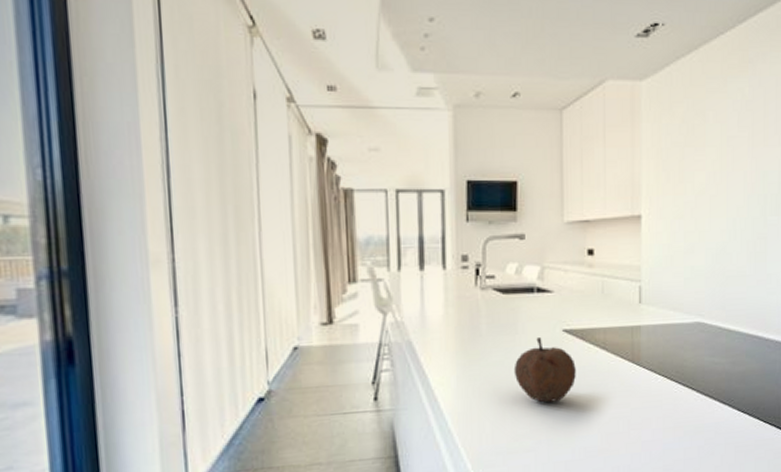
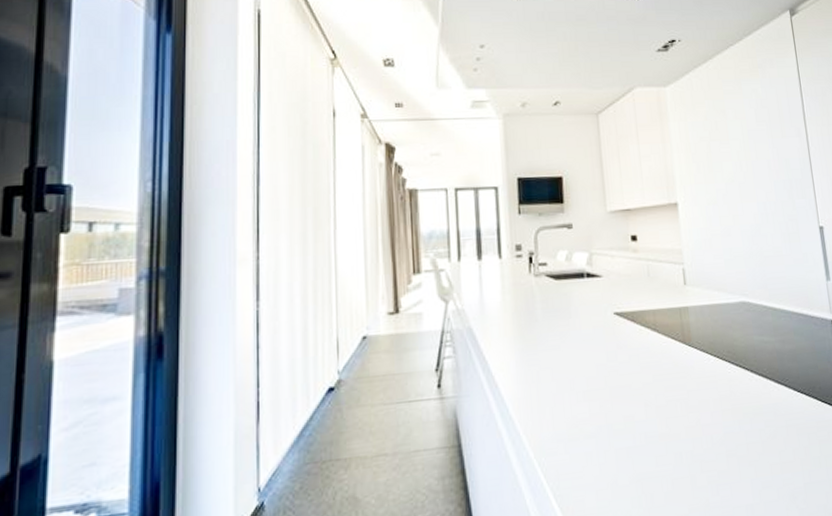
fruit: present [513,338,576,403] -> none [569,321,630,387]

